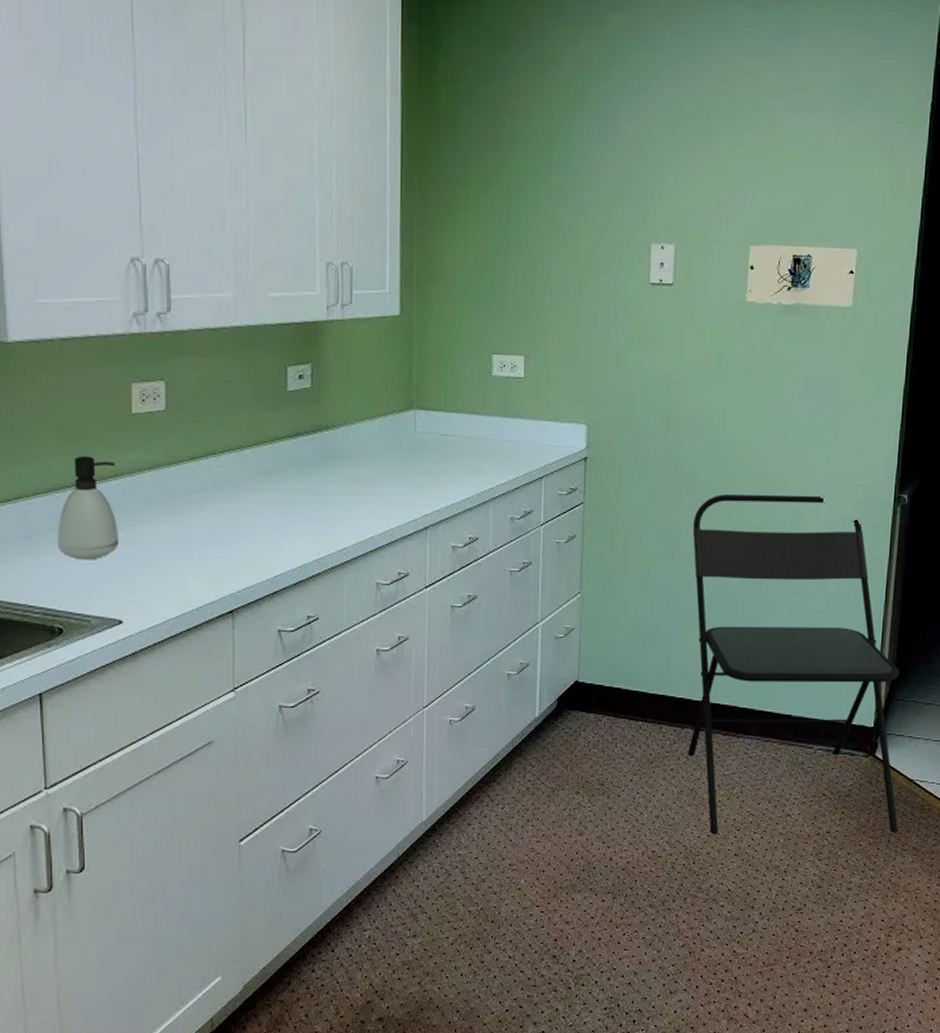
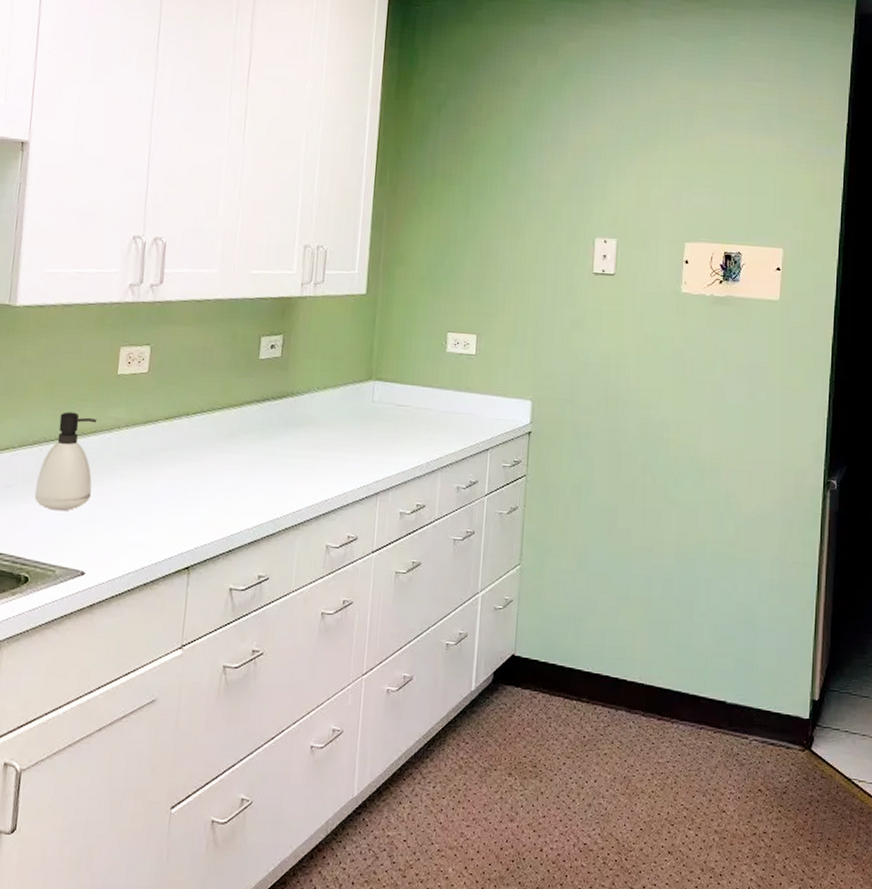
folding chair: present [688,494,900,834] -> none [622,473,837,837]

